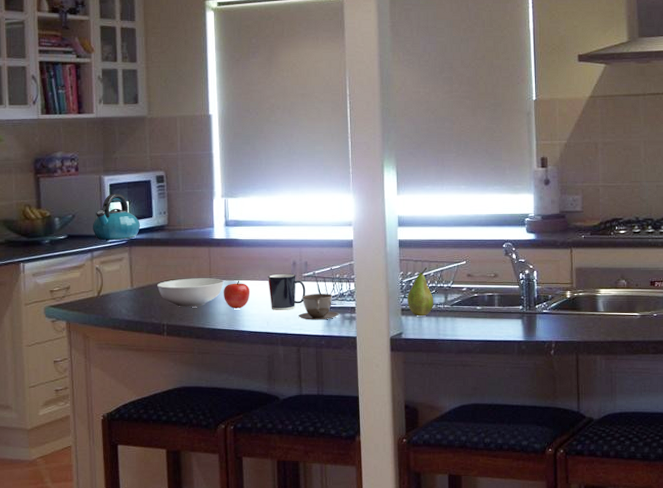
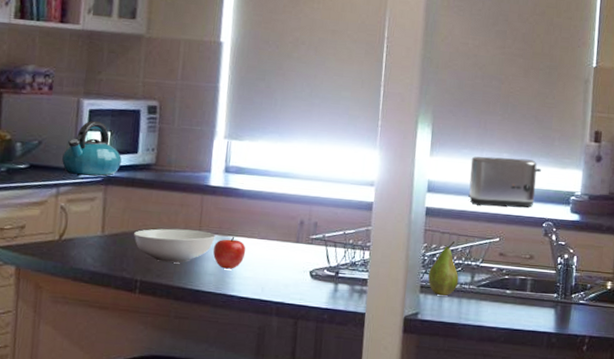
mug: present [268,273,306,311] -> none [268,233,312,277]
teacup: present [298,294,339,320] -> none [300,259,348,291]
toaster: none [433,189,496,234] -> present [468,156,541,207]

